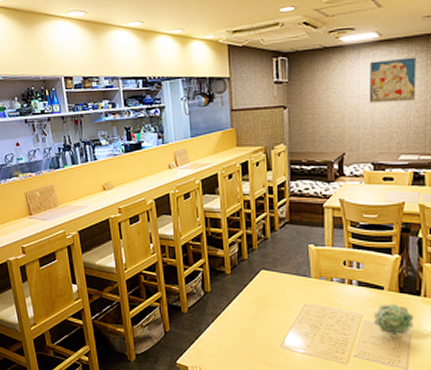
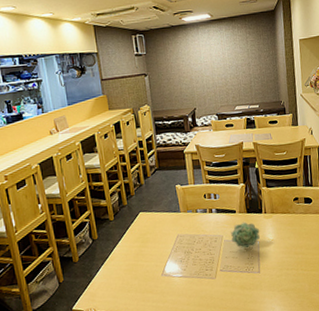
wall art: present [368,57,416,103] -> none [206,32,241,68]

